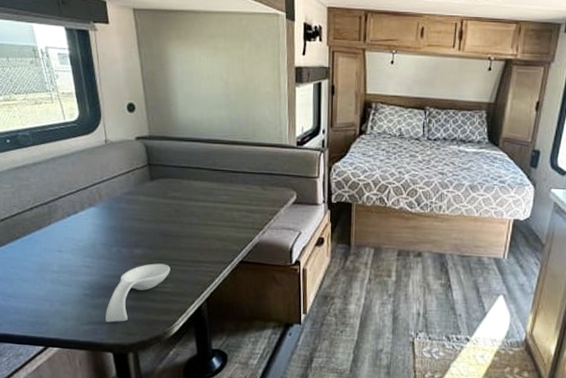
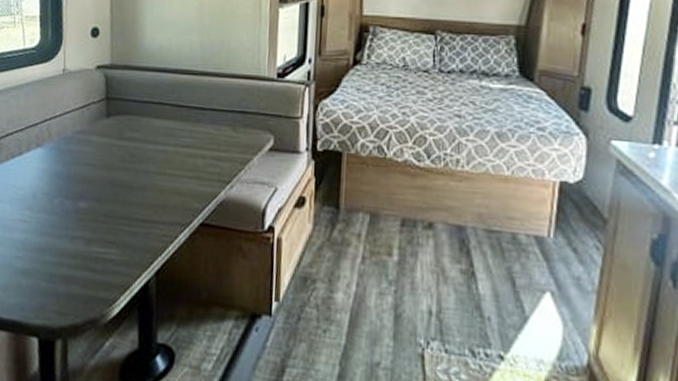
spoon rest: present [105,263,170,323] -> none [35,221,118,297]

